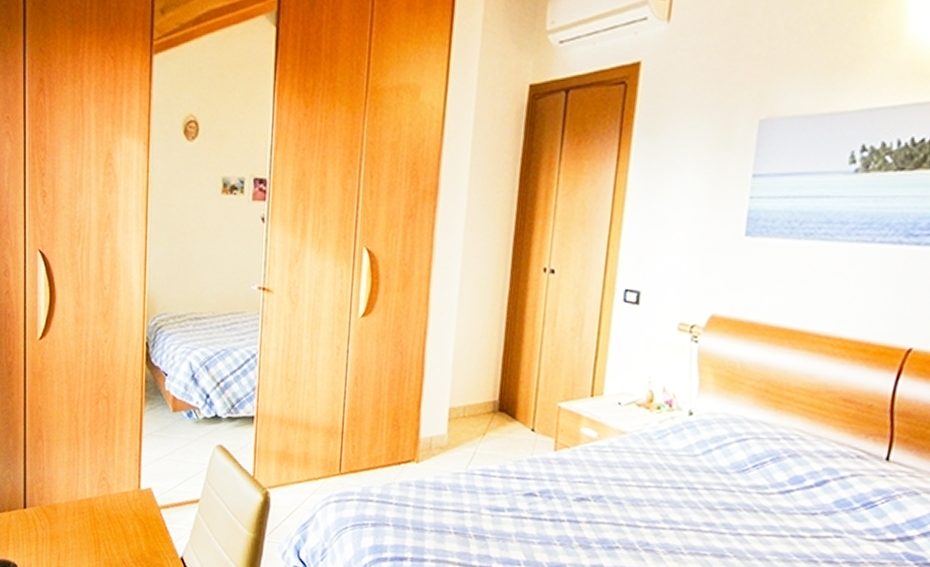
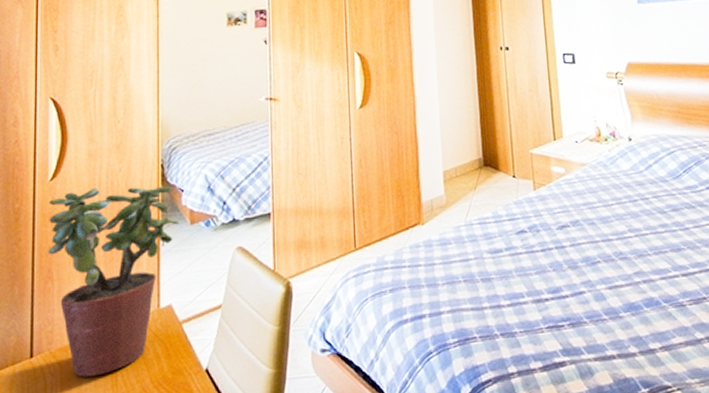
potted plant: none [37,354,162,539] -> present [47,185,180,377]

